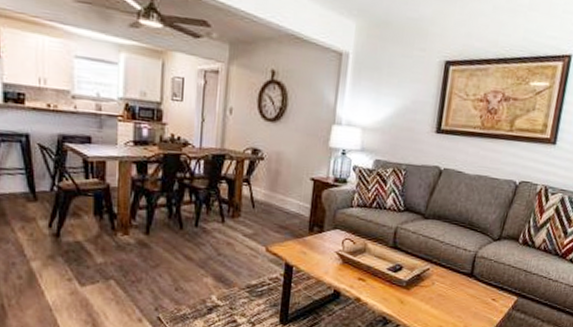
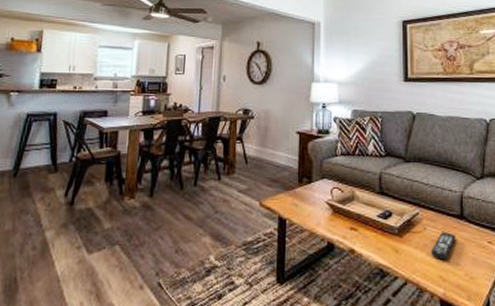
remote control: none [435,287,462,313] -> present [431,232,456,261]

